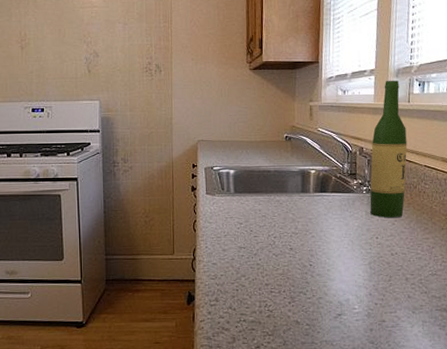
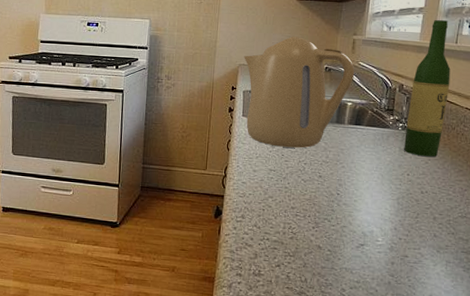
kettle: none [202,107,315,223] -> present [244,36,355,148]

